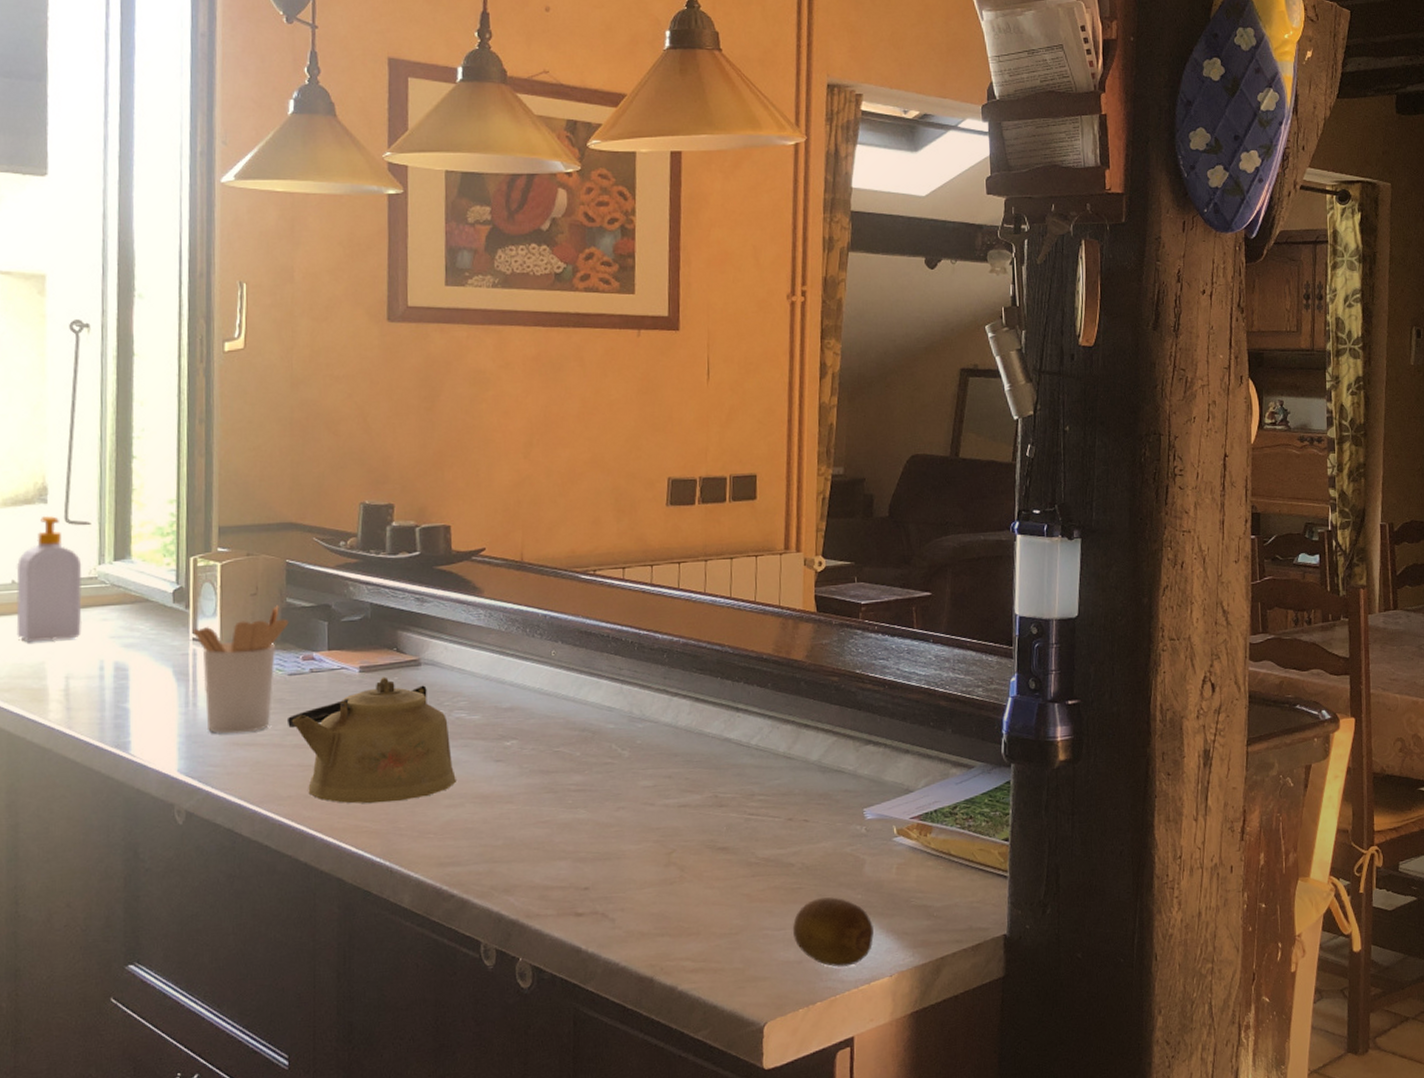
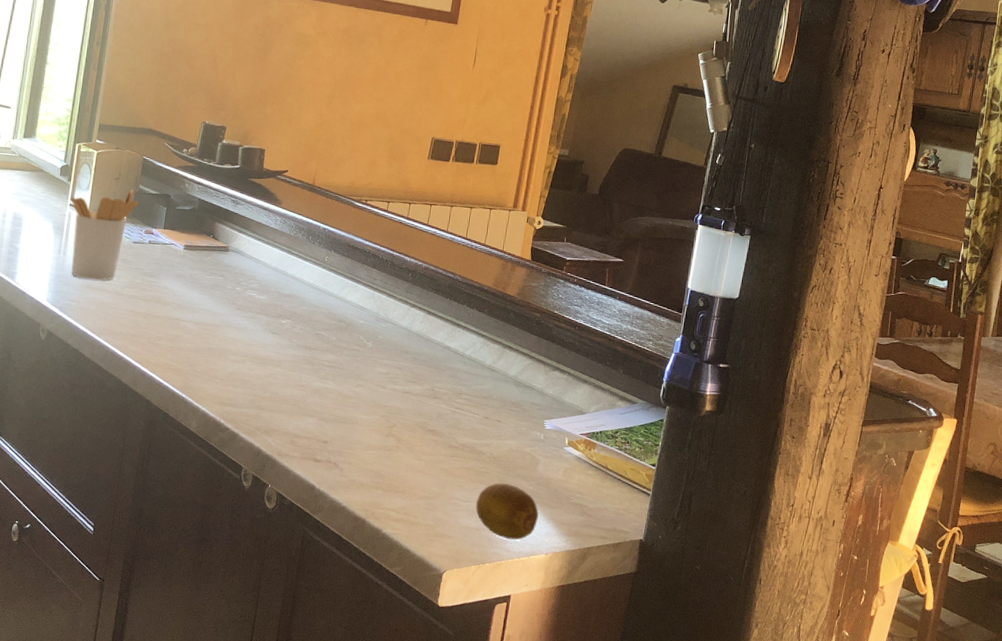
kettle: present [286,677,457,804] -> none [127,255,243,351]

